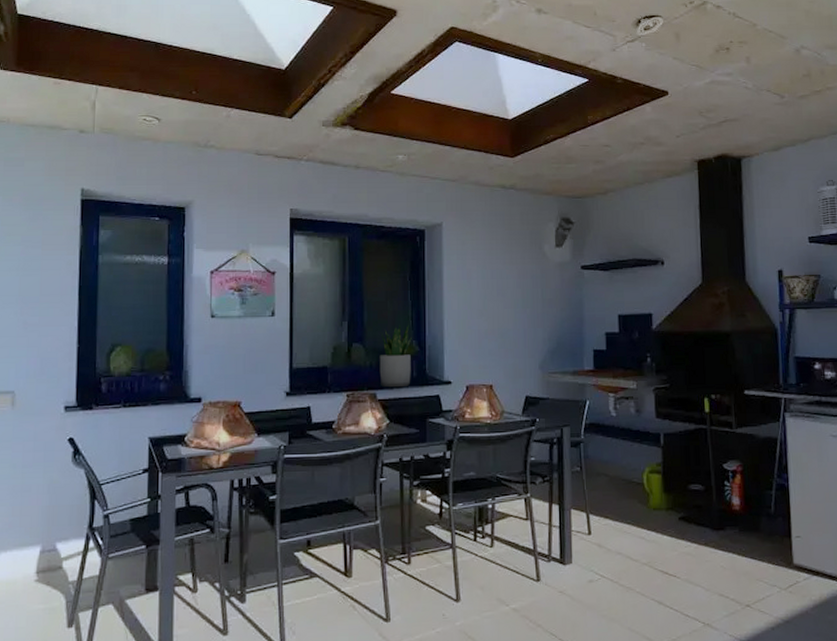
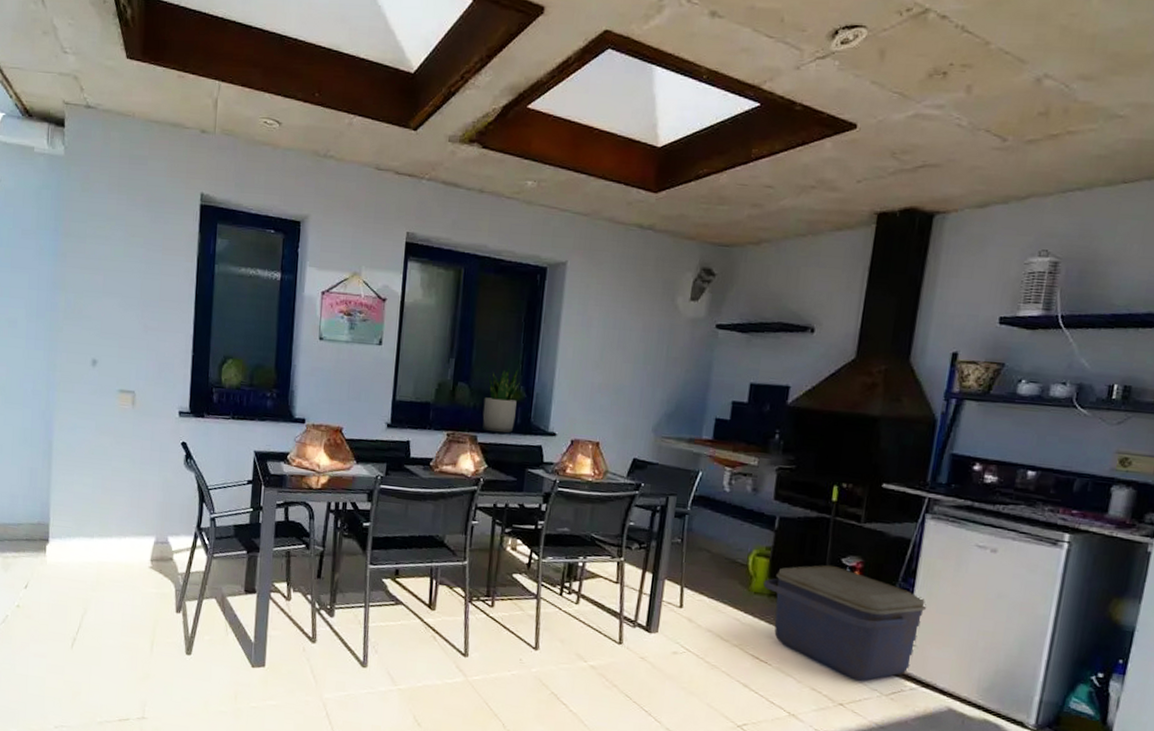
cooler: none [660,471,803,579] -> present [763,564,927,681]

